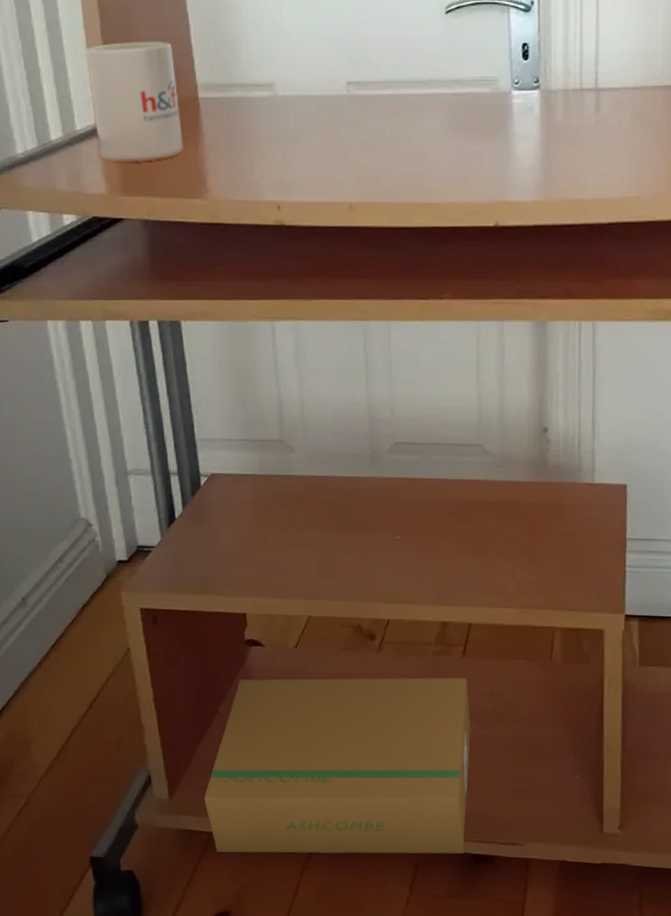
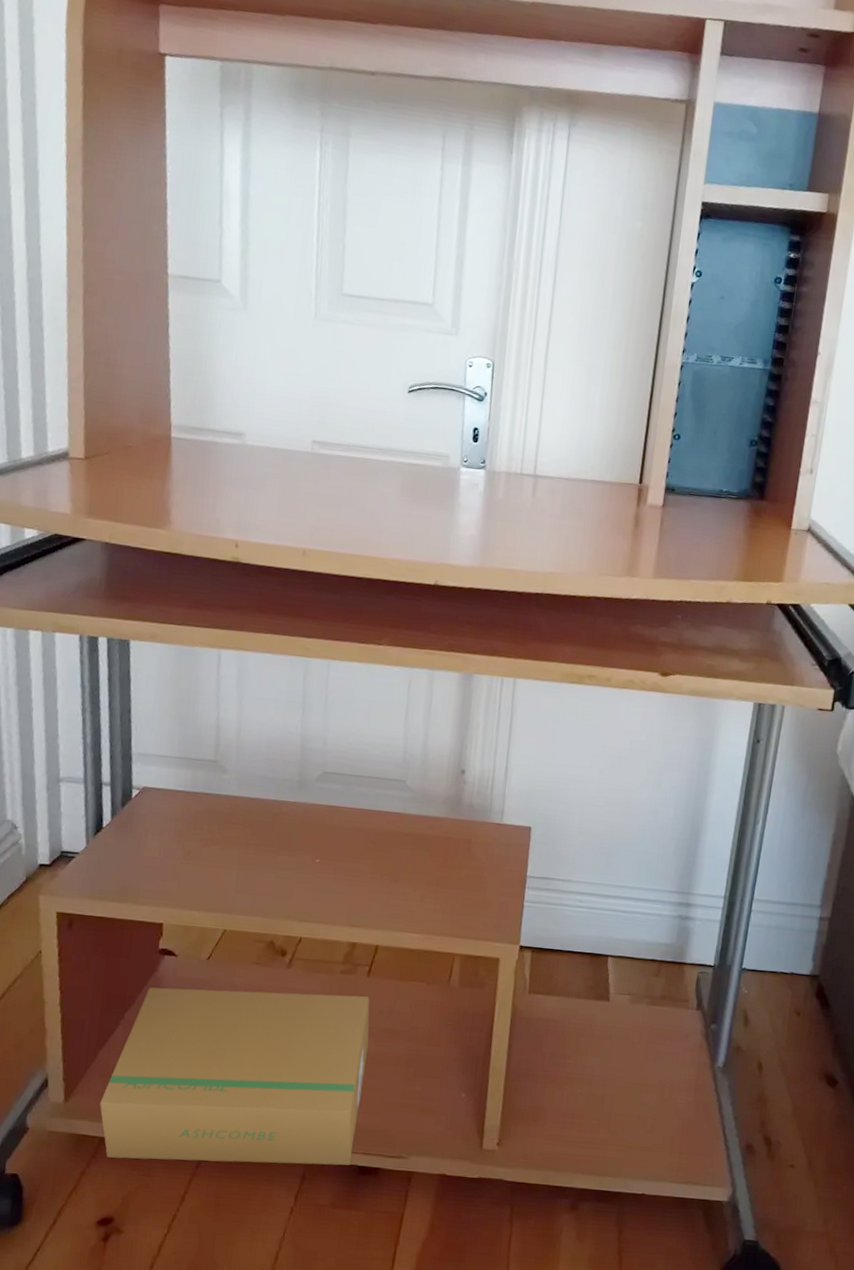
mug: present [86,41,183,163] -> none [65,376,152,489]

